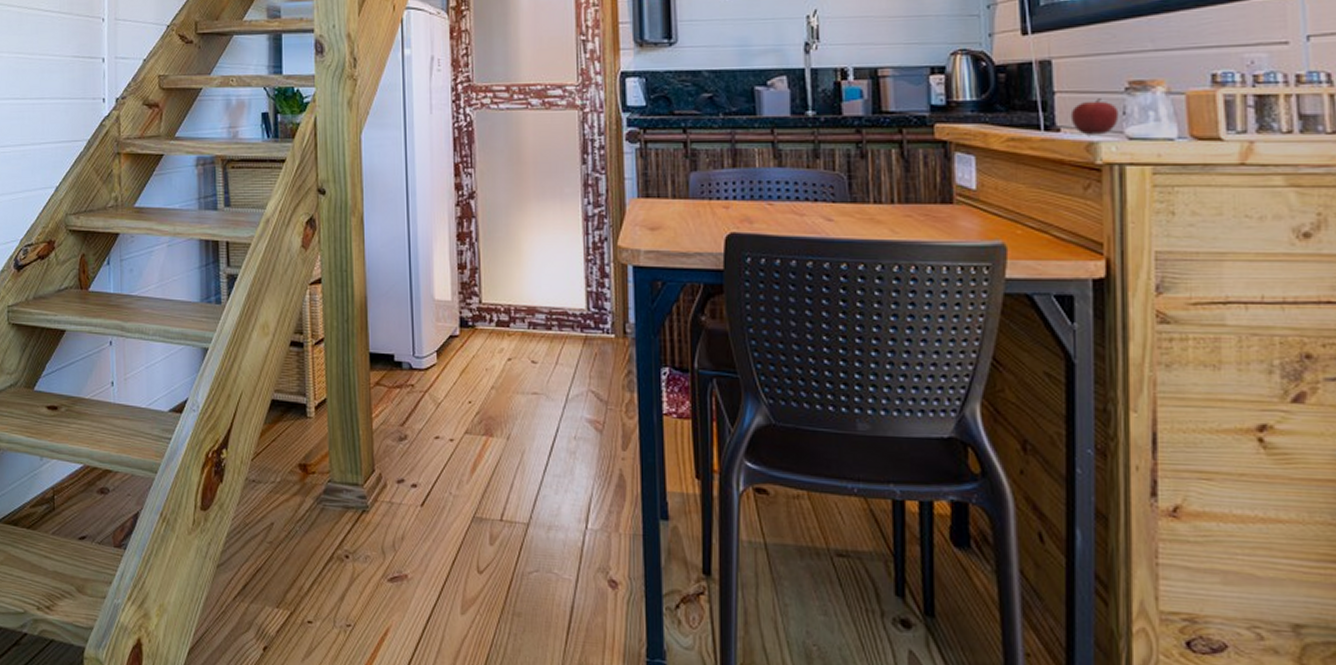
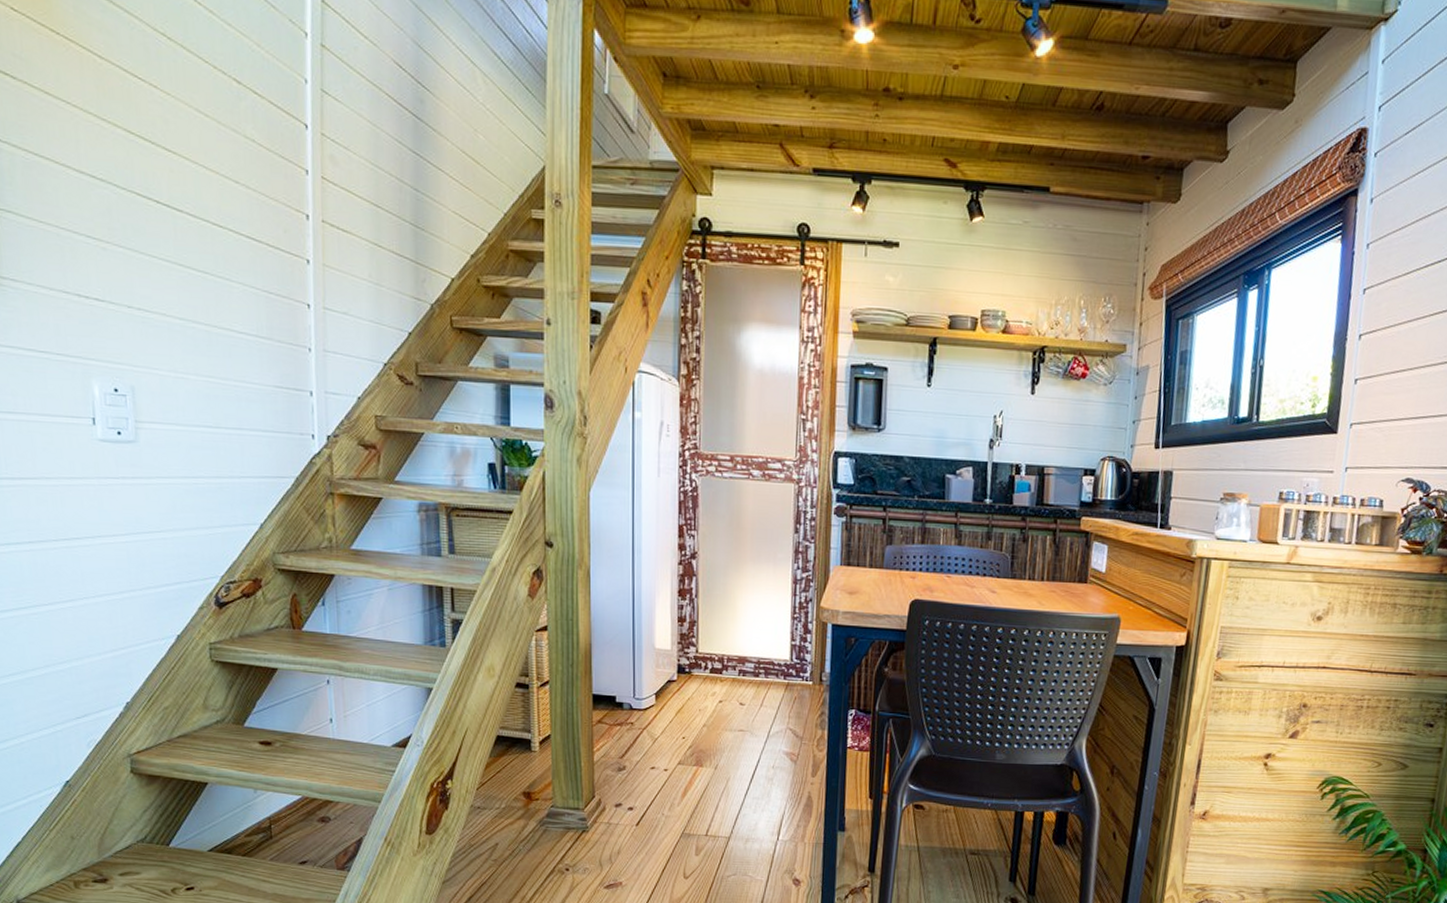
fruit: present [1070,99,1119,135] -> none [1179,505,1214,535]

